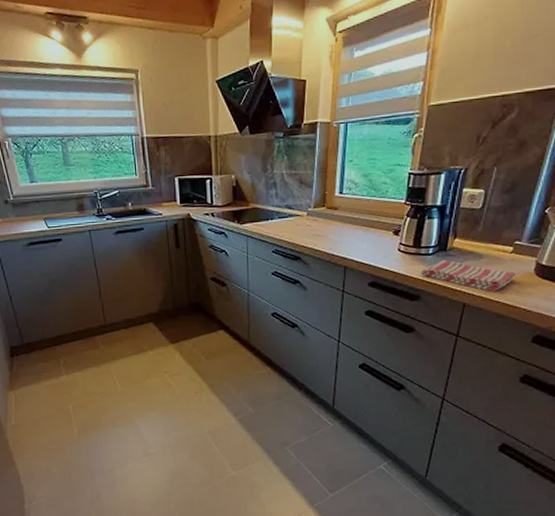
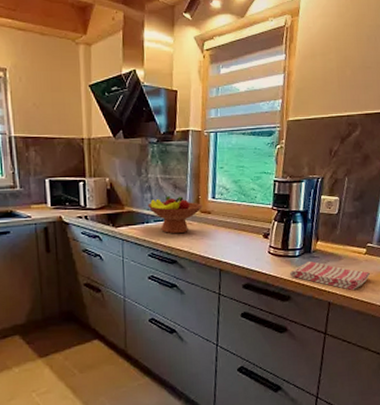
fruit bowl: none [272,192,329,231] -> present [147,196,203,234]

